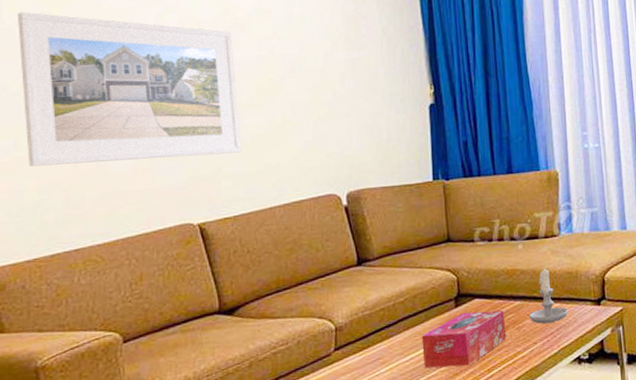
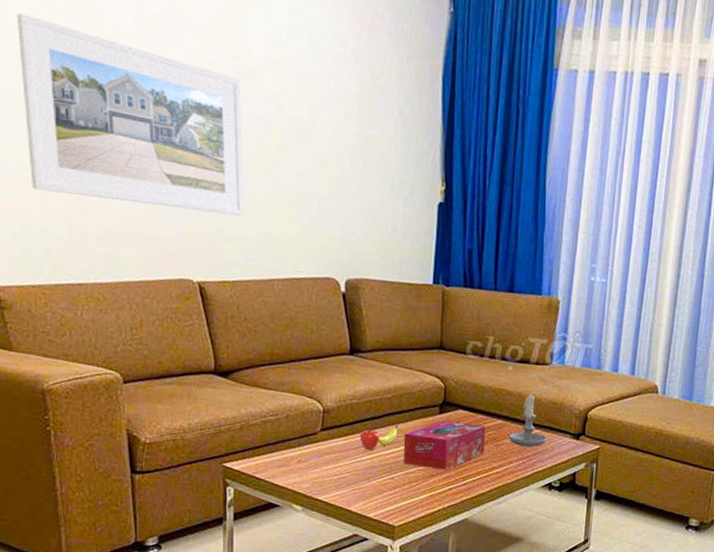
fruit: none [375,328,415,362] -> present [359,424,398,451]

